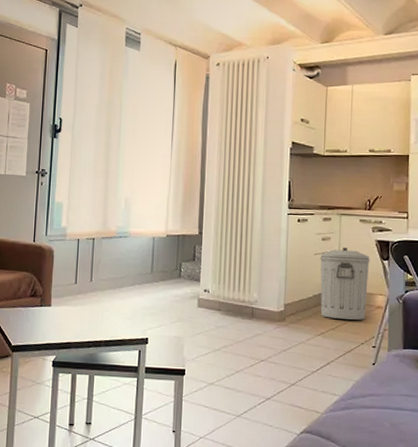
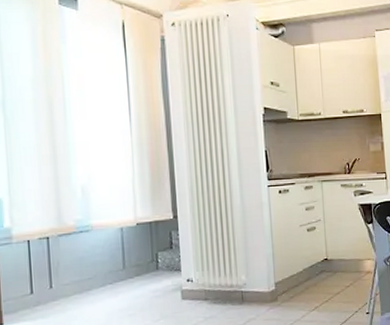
trash can: present [320,247,370,320] -> none [306,215,357,291]

